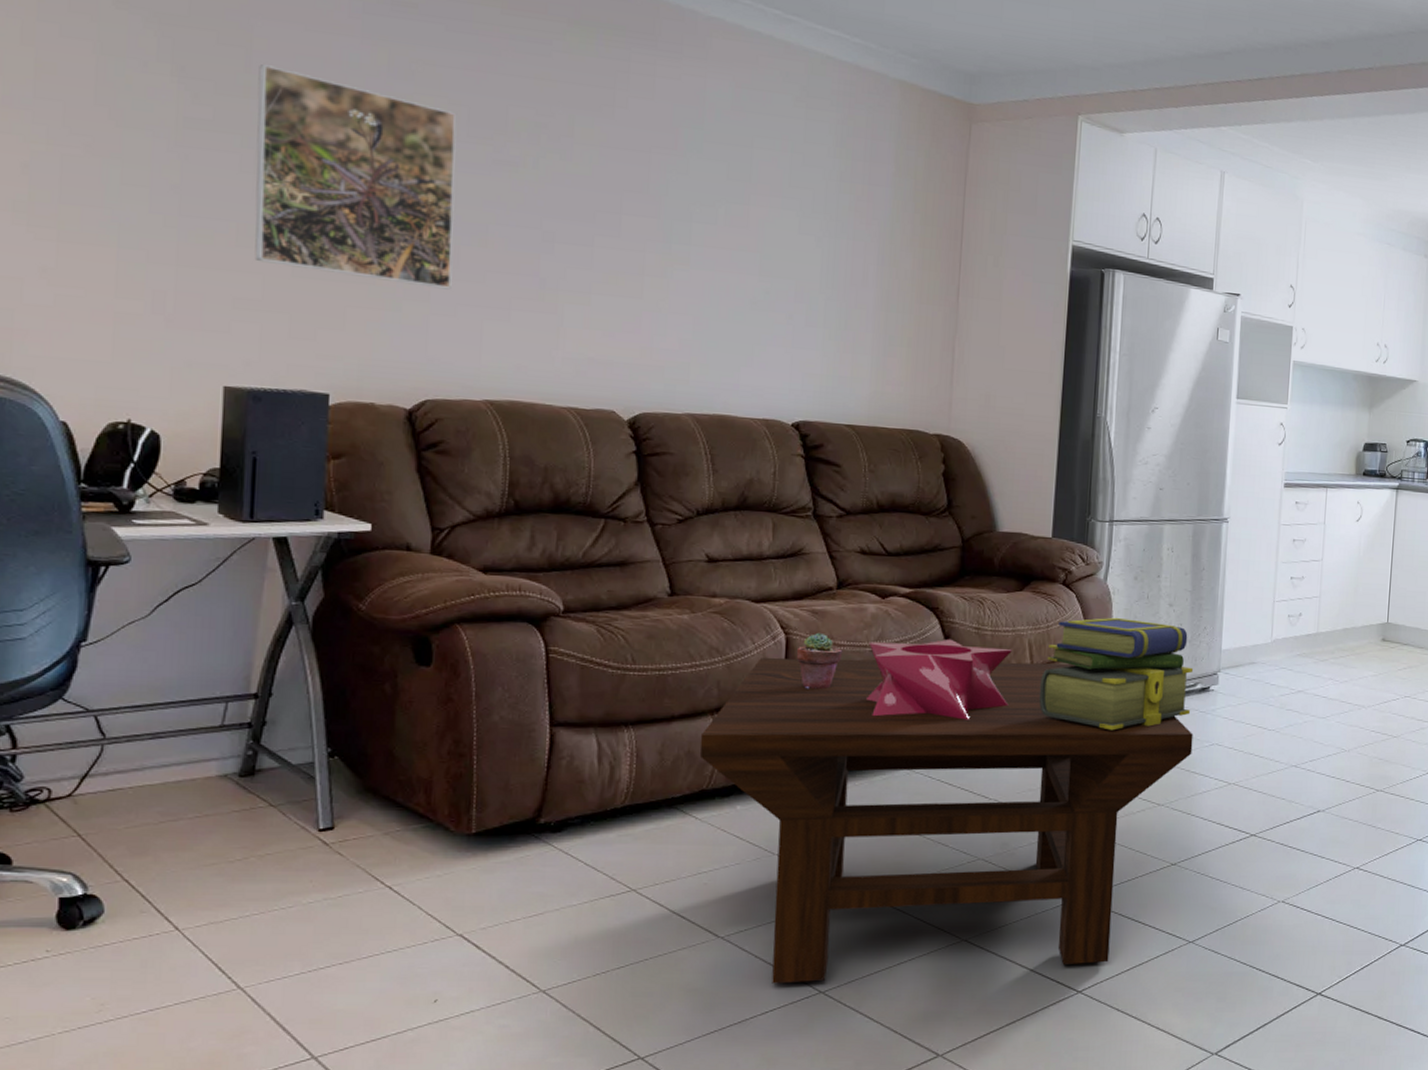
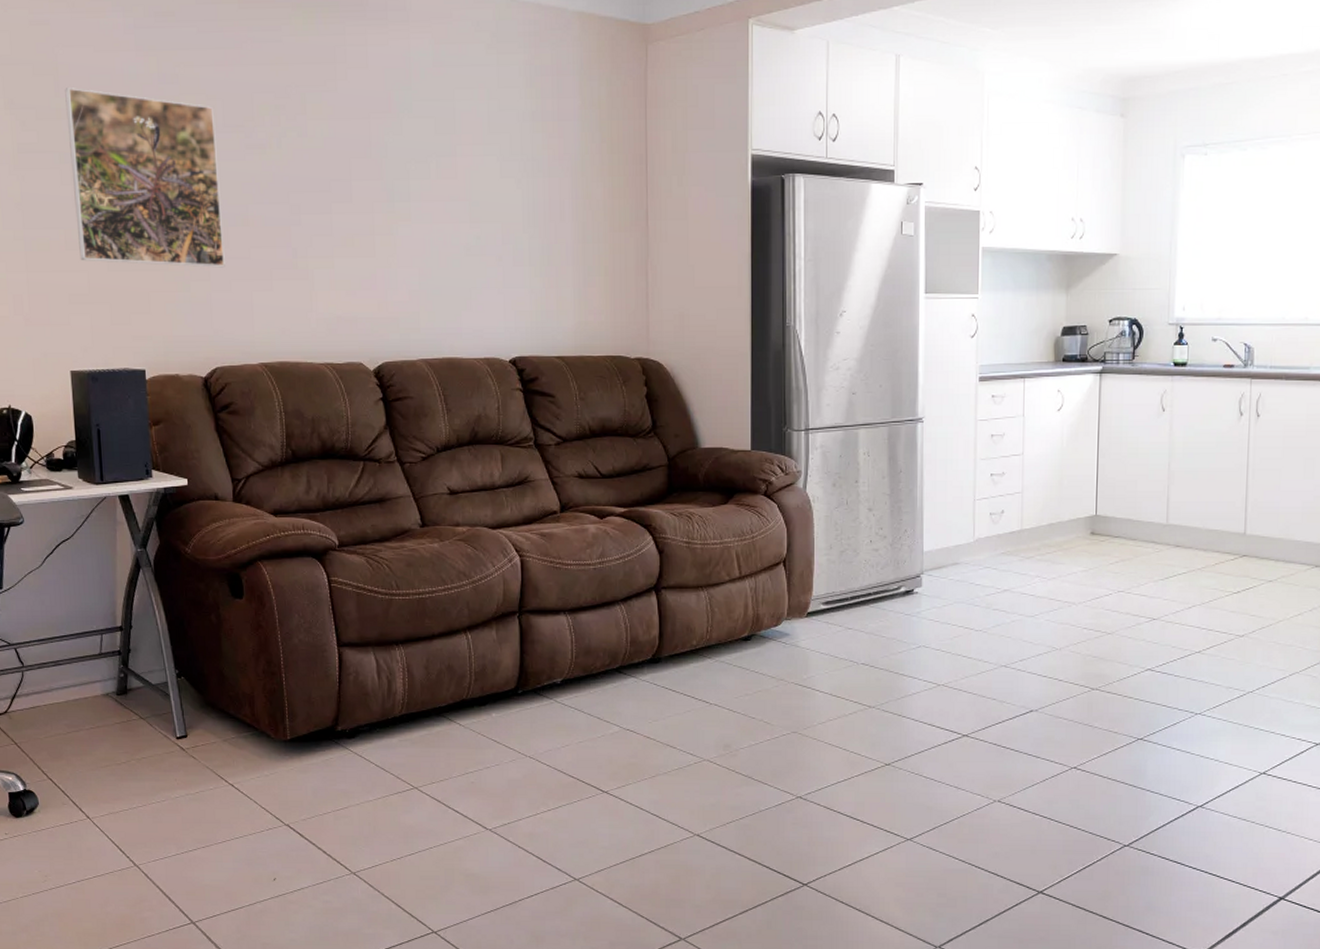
coffee table: present [700,657,1194,984] -> none [457,572,900,871]
potted succulent: present [796,632,843,690] -> none [530,553,570,607]
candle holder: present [865,639,1013,720] -> none [592,554,722,630]
stack of books: present [1038,617,1194,731] -> none [749,525,897,636]

